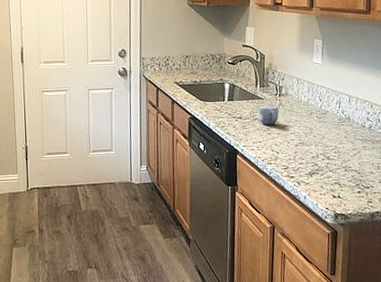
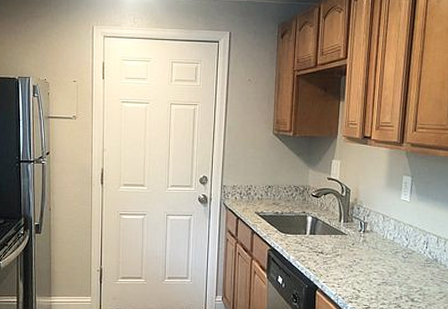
mug: present [258,105,279,126] -> none [341,241,363,262]

